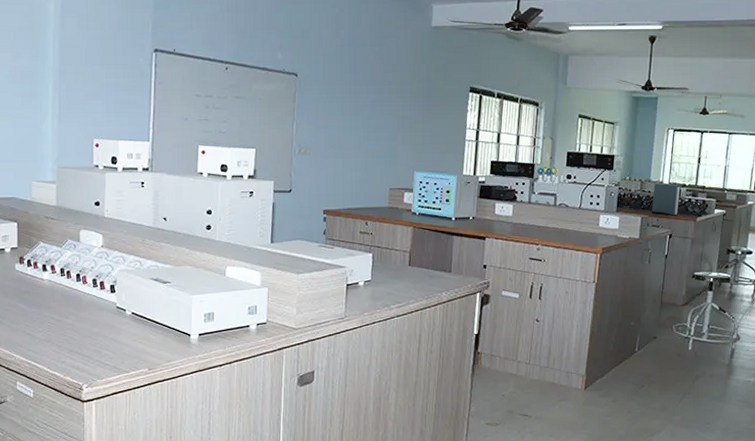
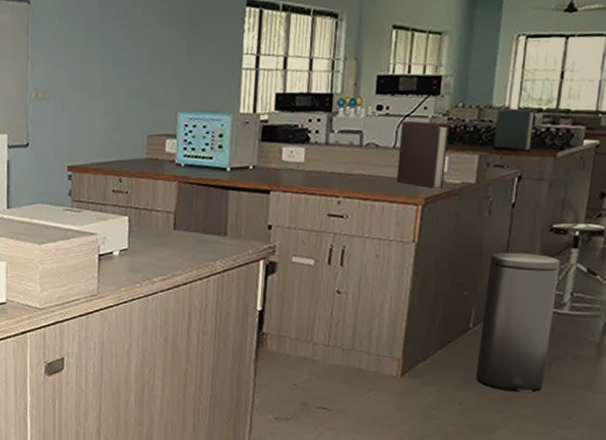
binder: none [581,188,620,241] -> present [396,120,449,189]
pedal bin: none [640,292,700,404] -> present [476,252,560,394]

